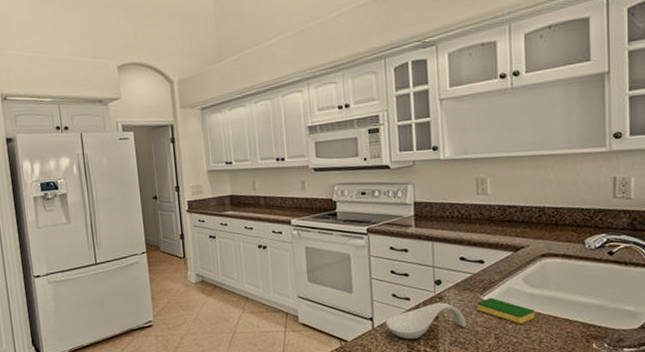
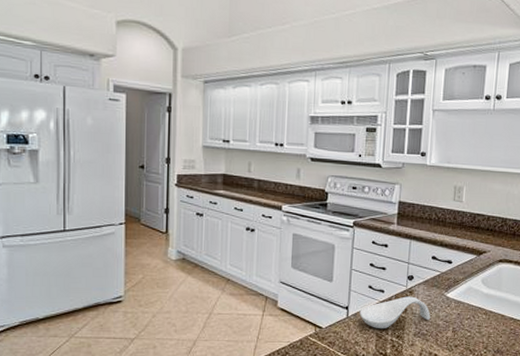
dish sponge: present [476,297,535,324] -> none [440,295,488,320]

